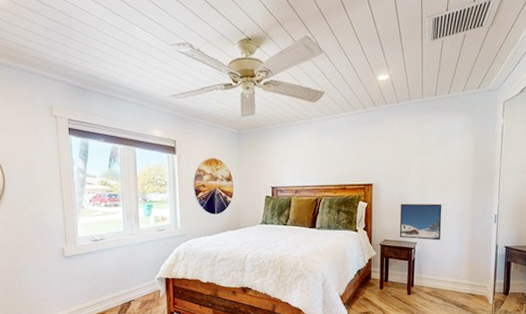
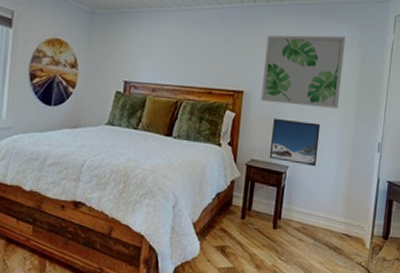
wall art: none [388,125,459,191] -> present [261,35,346,109]

